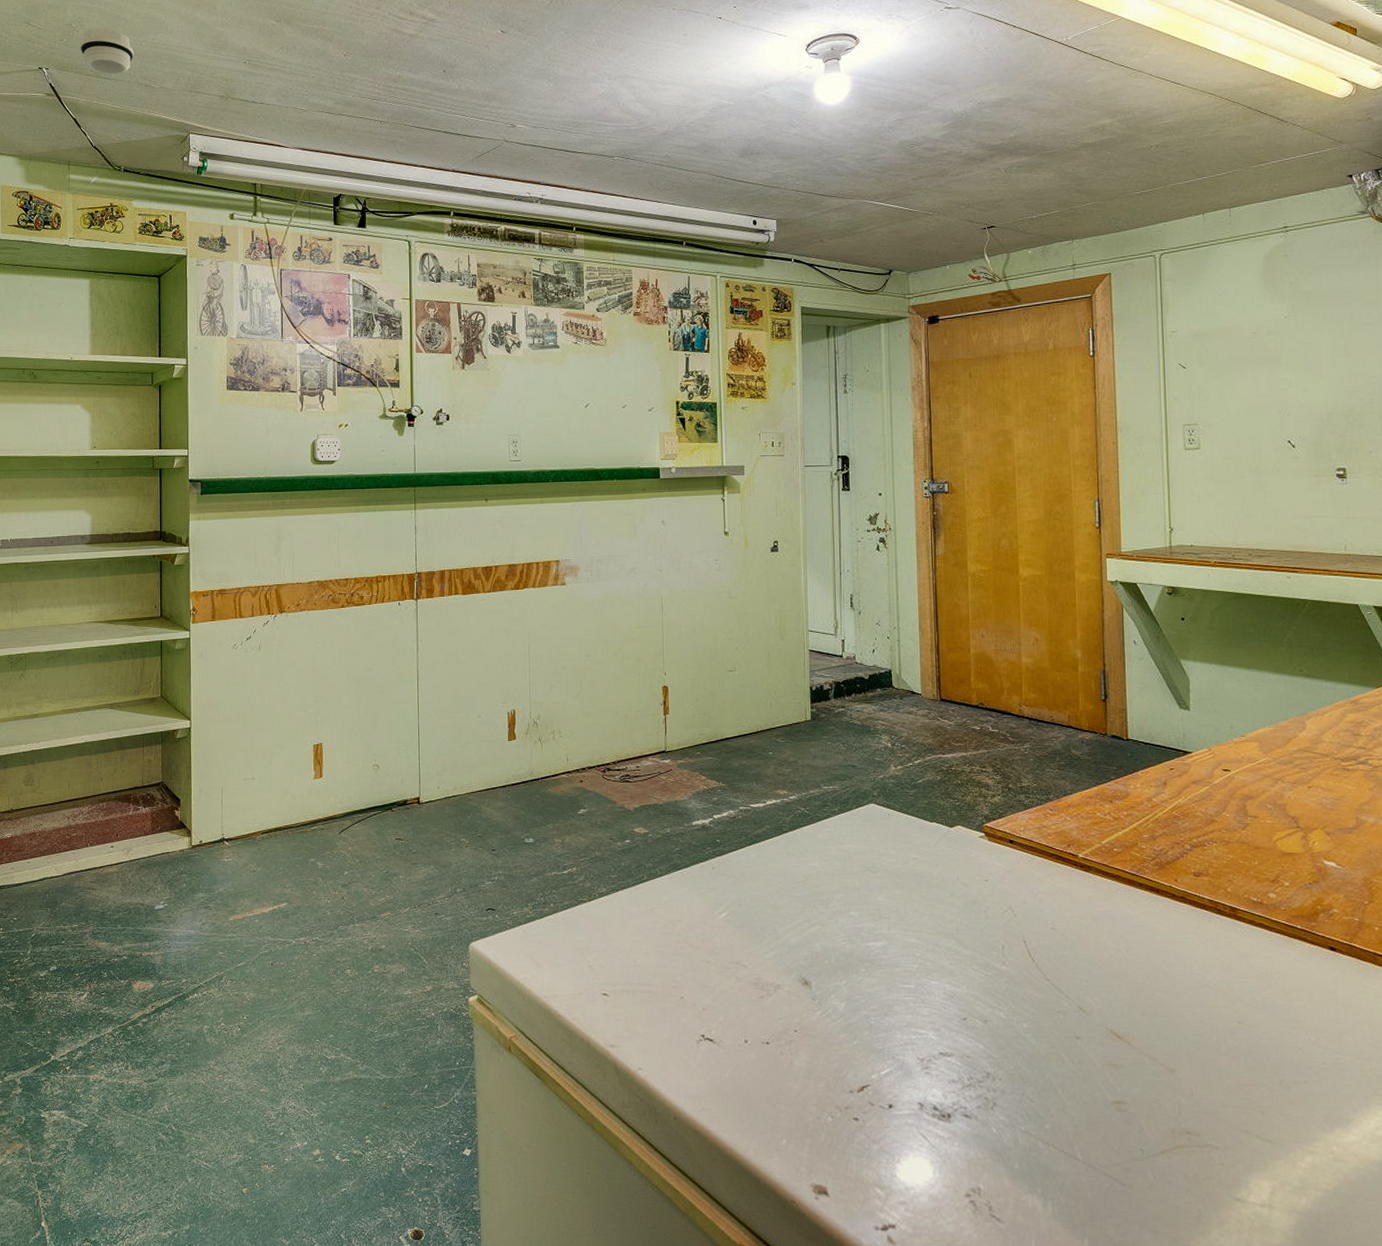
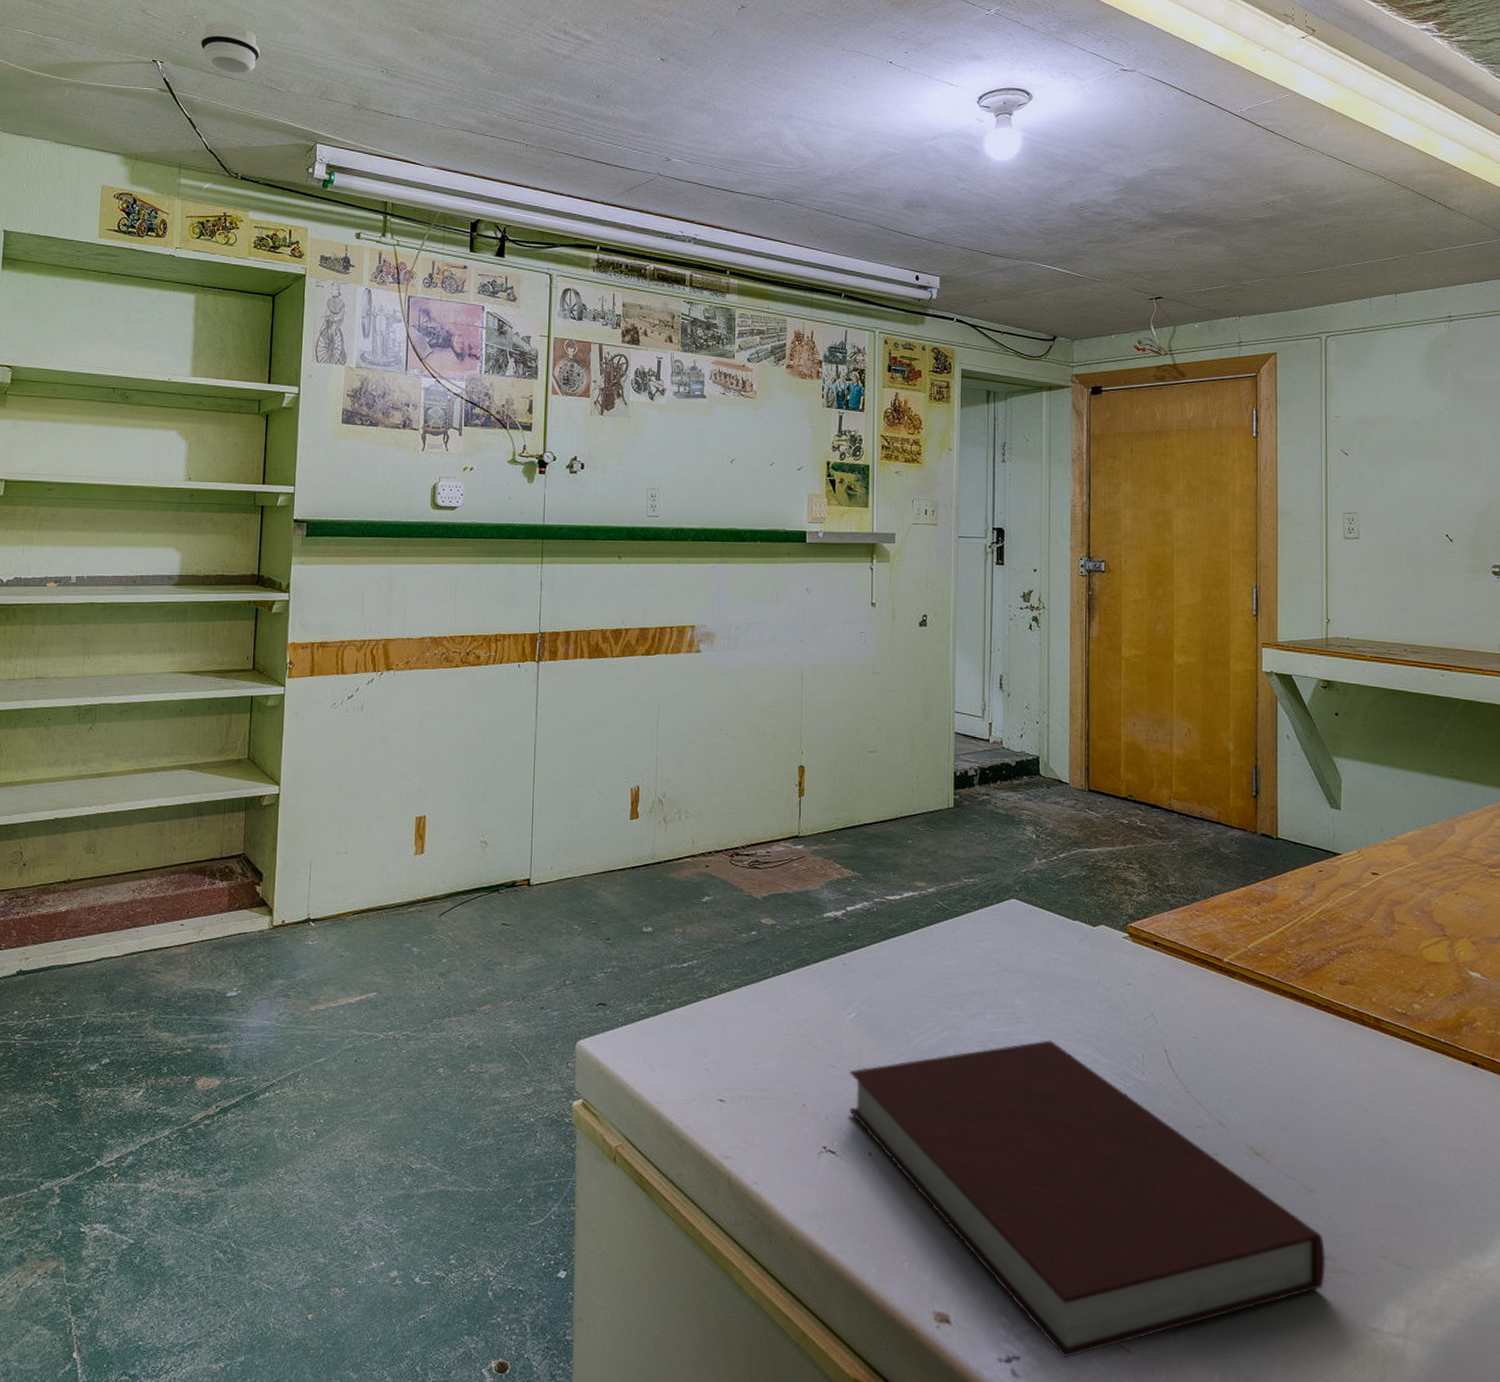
notebook: none [723,934,1190,1227] -> present [848,1040,1326,1358]

